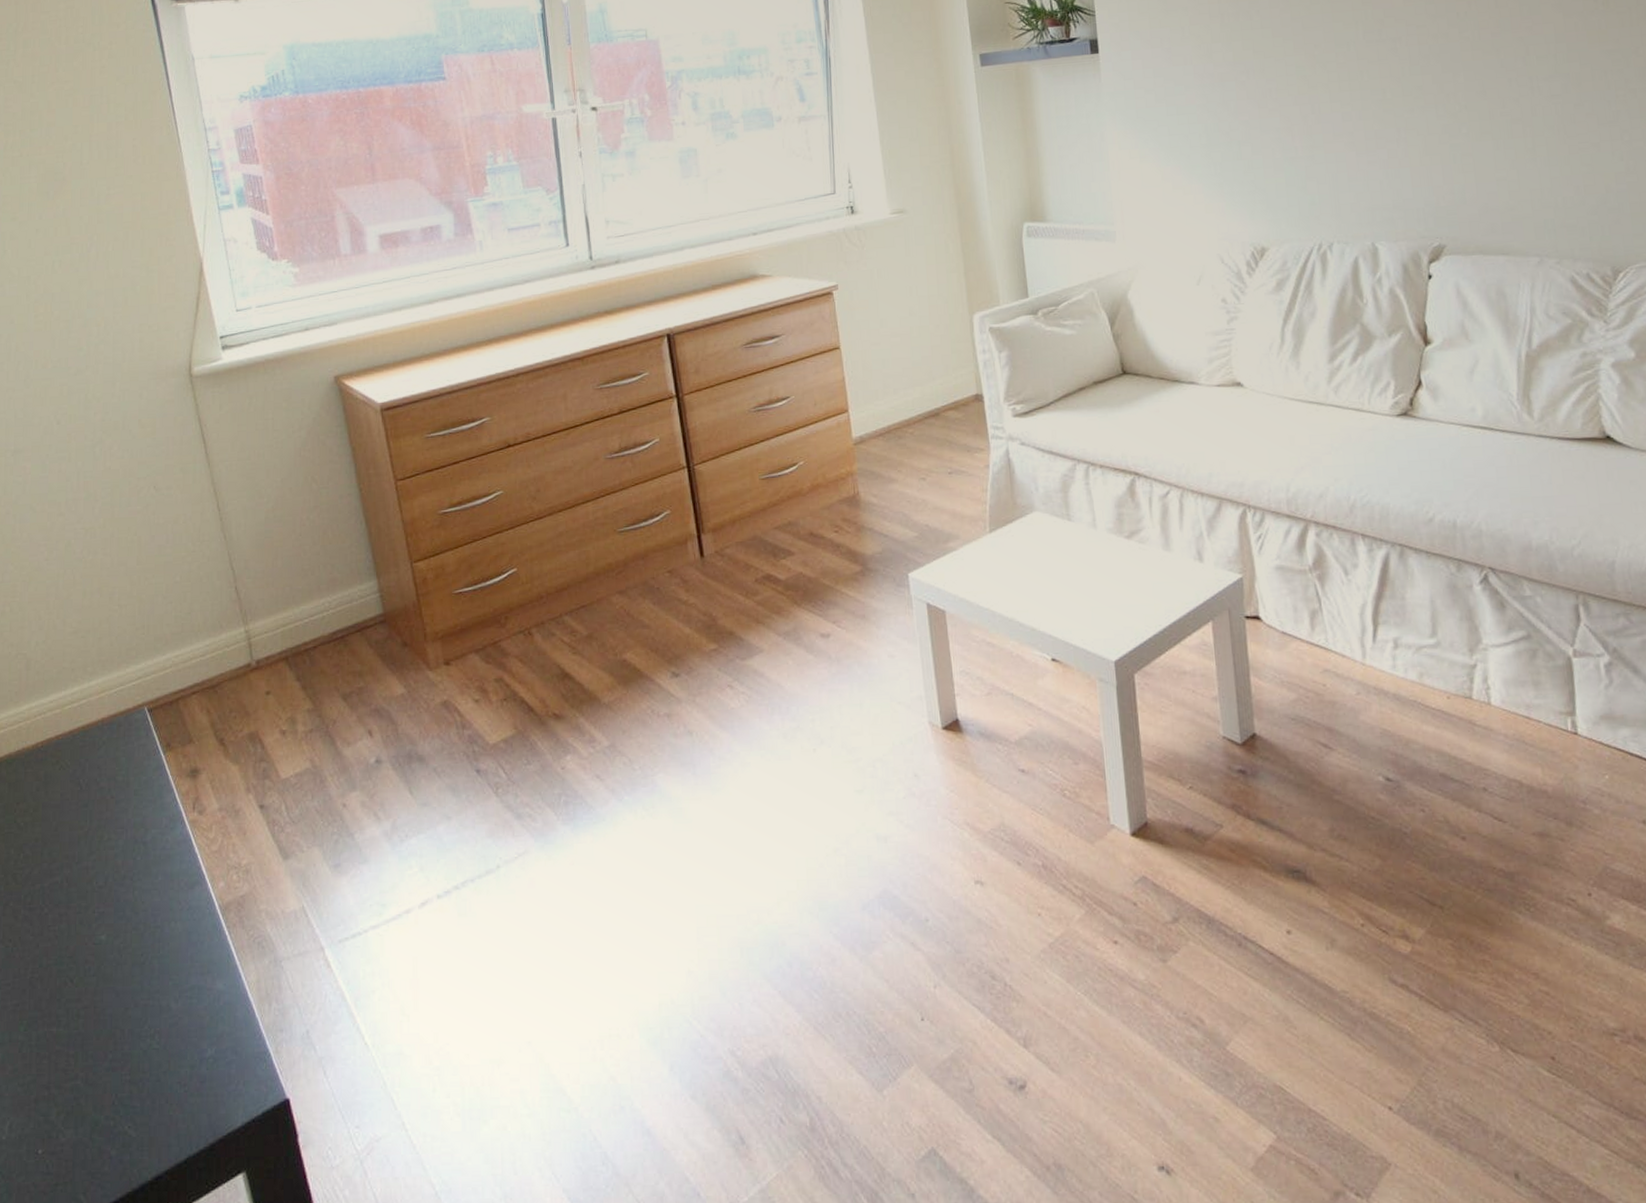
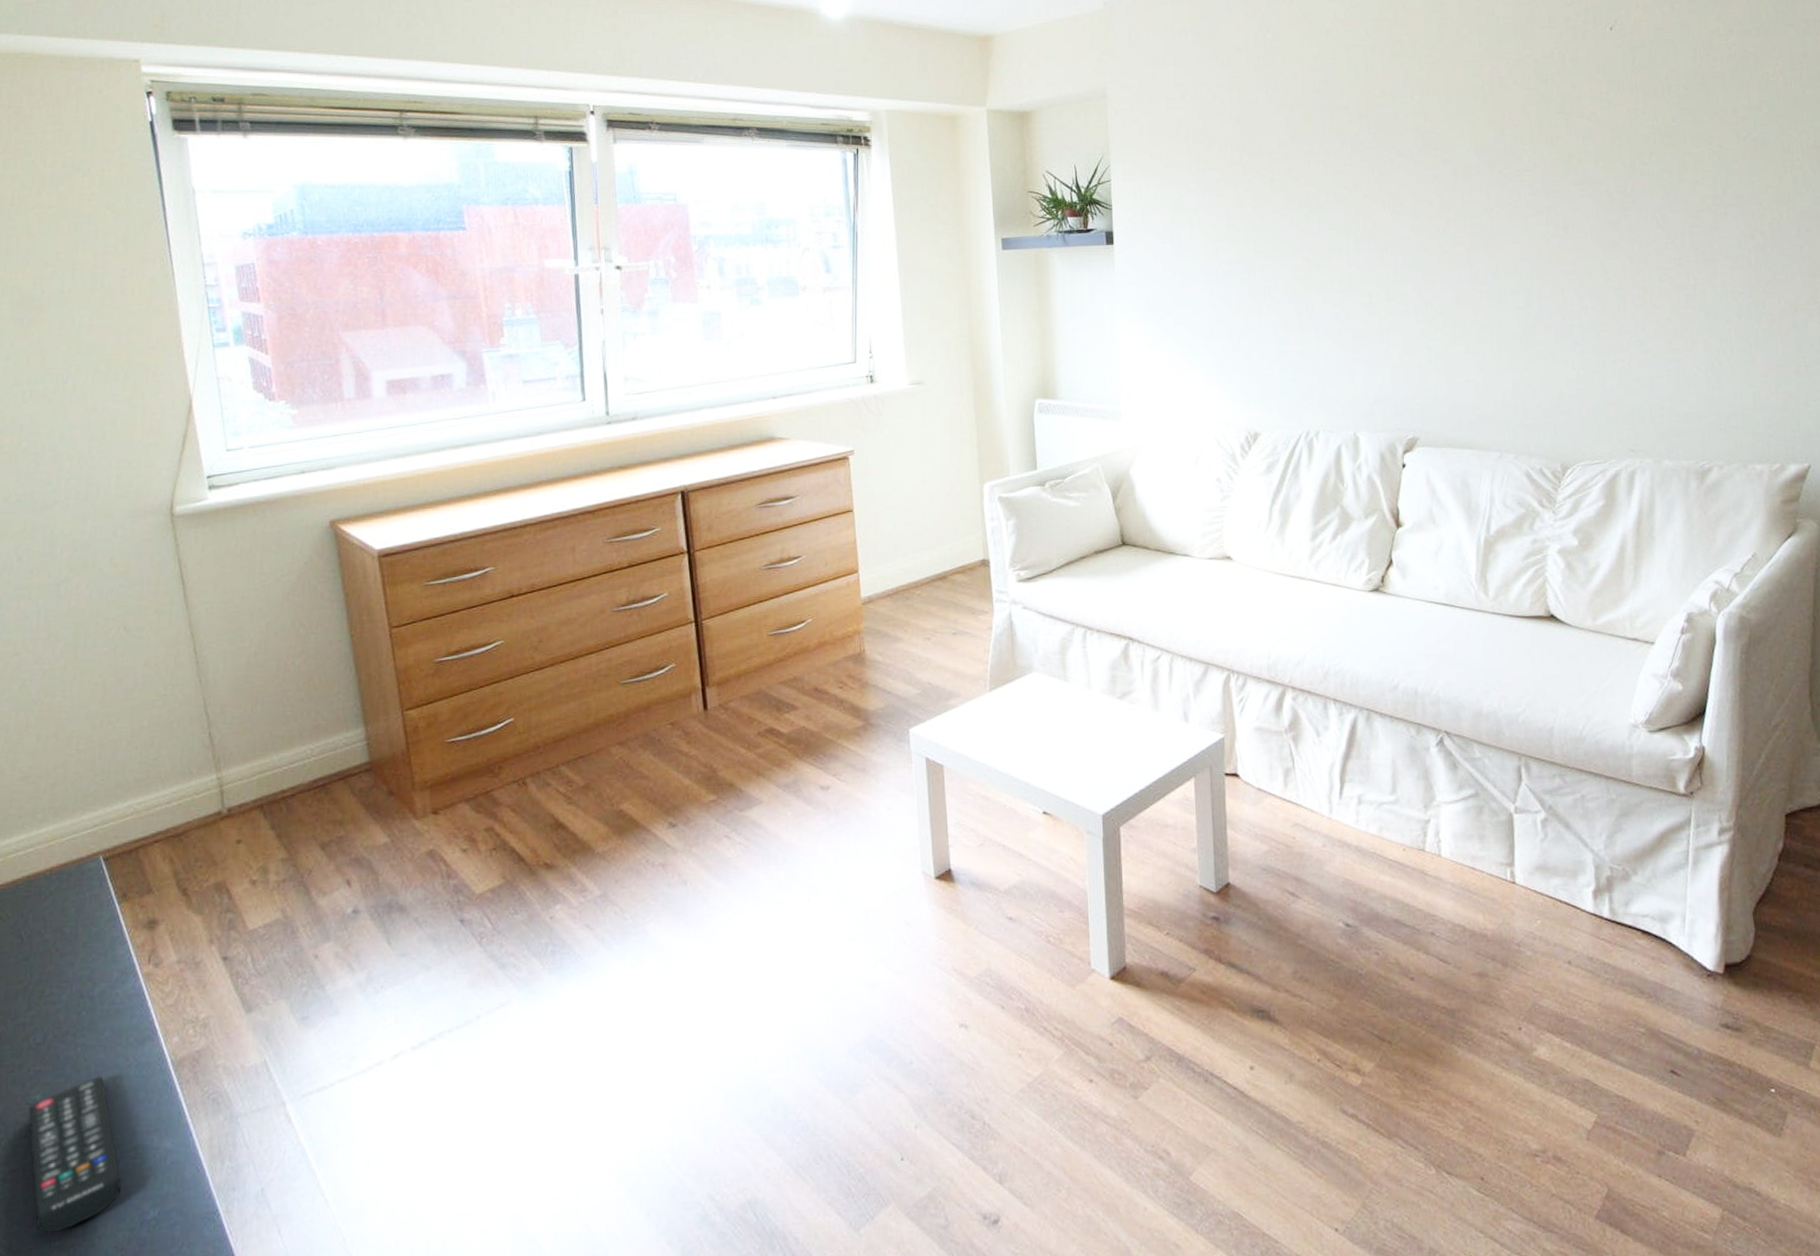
remote control: none [96,918,181,1067] -> present [28,1075,121,1233]

